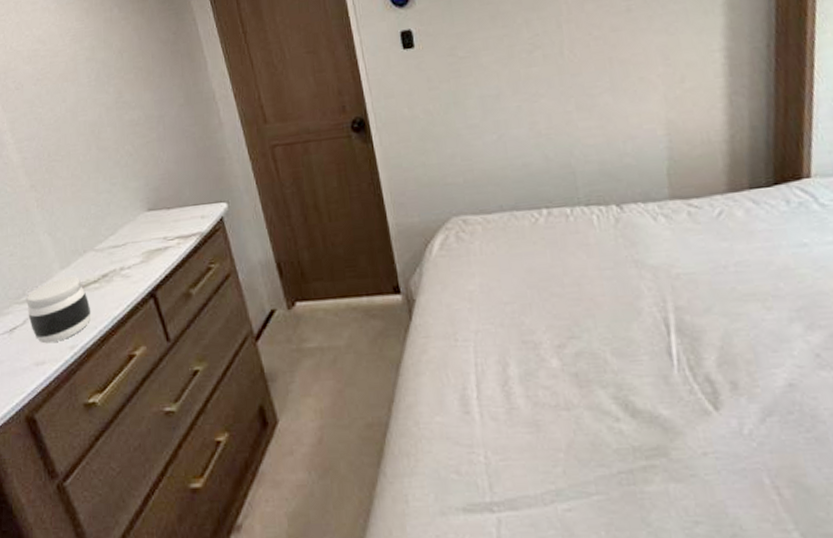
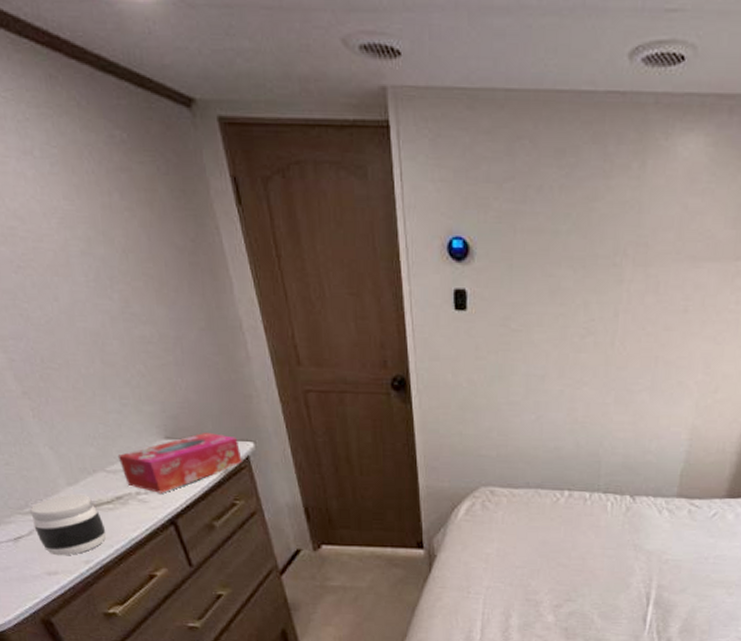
tissue box: none [105,198,217,266] -> present [117,432,242,493]

